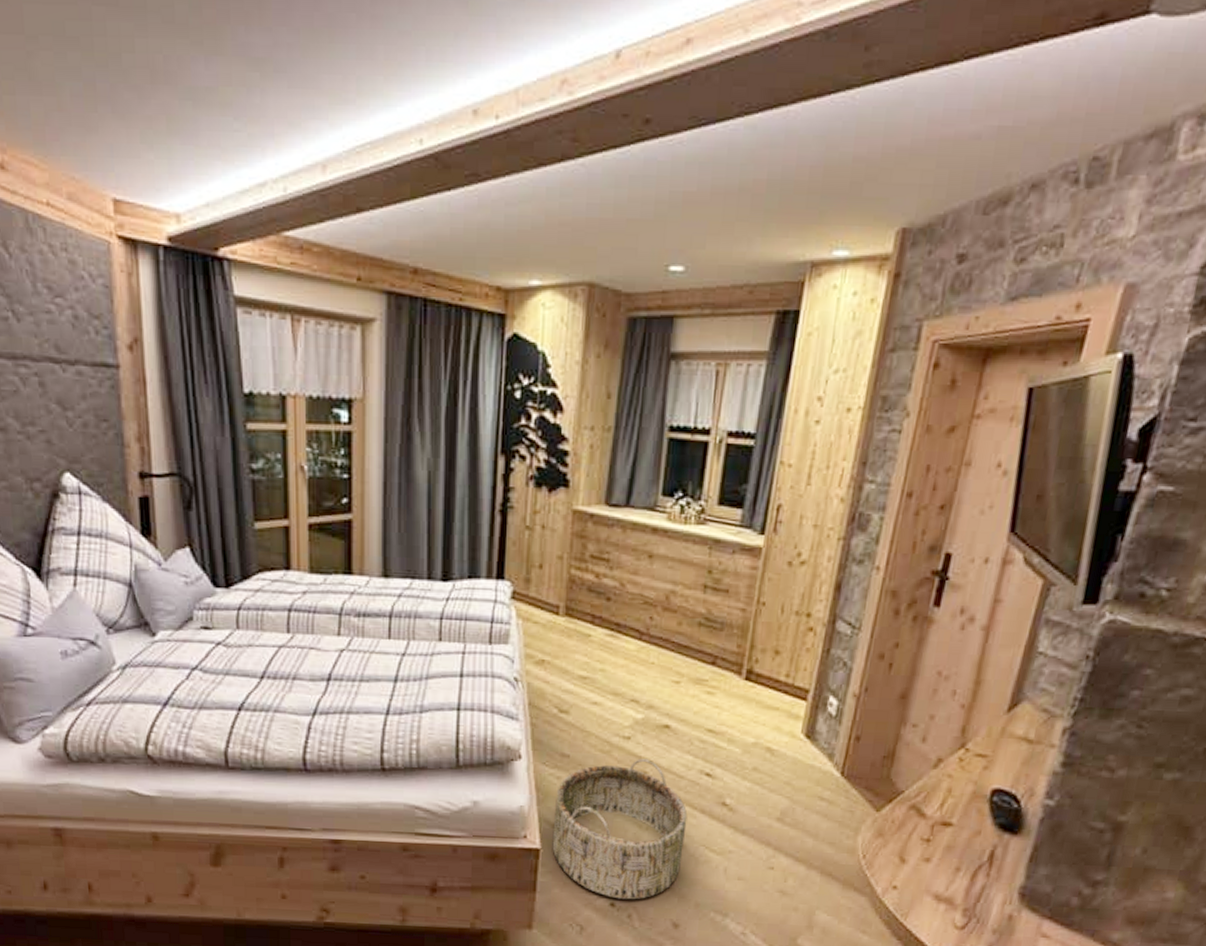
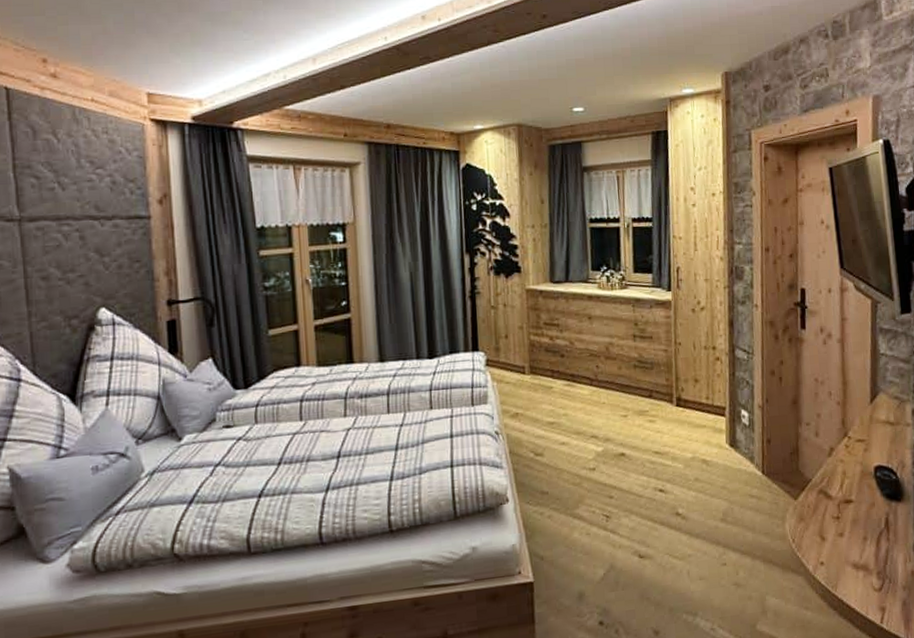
basket: present [552,758,688,900] -> none [541,485,652,617]

